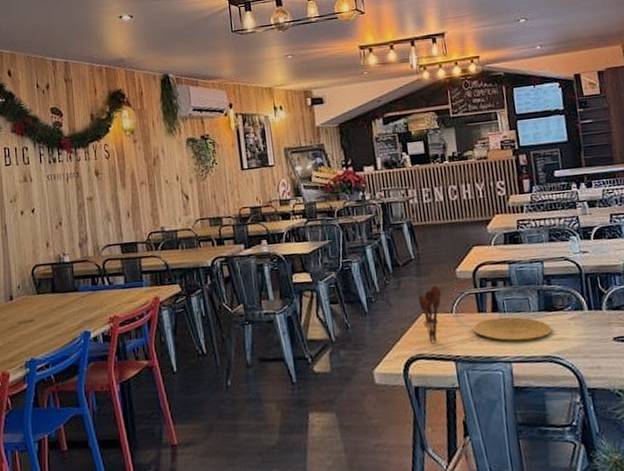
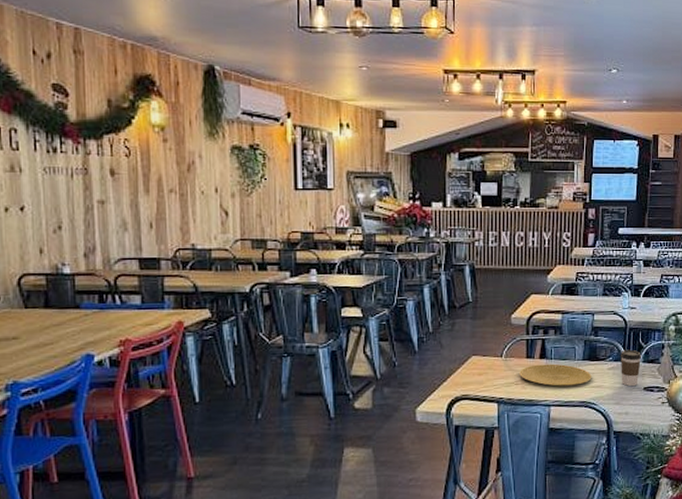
utensil holder: present [419,285,442,343] -> none [471,329,495,385]
coffee cup: none [580,296,606,338] -> present [621,349,641,387]

